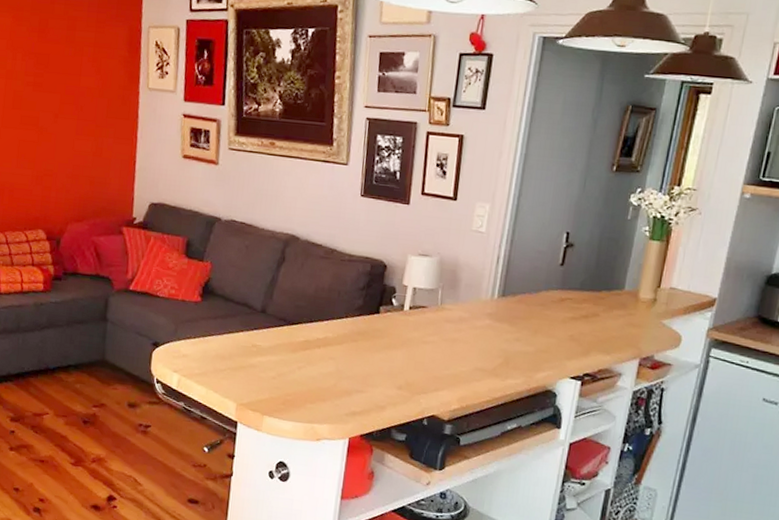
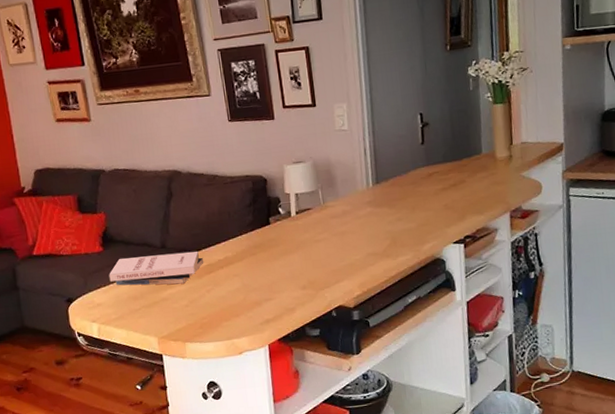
books: none [200,313,302,354] -> present [109,251,204,286]

